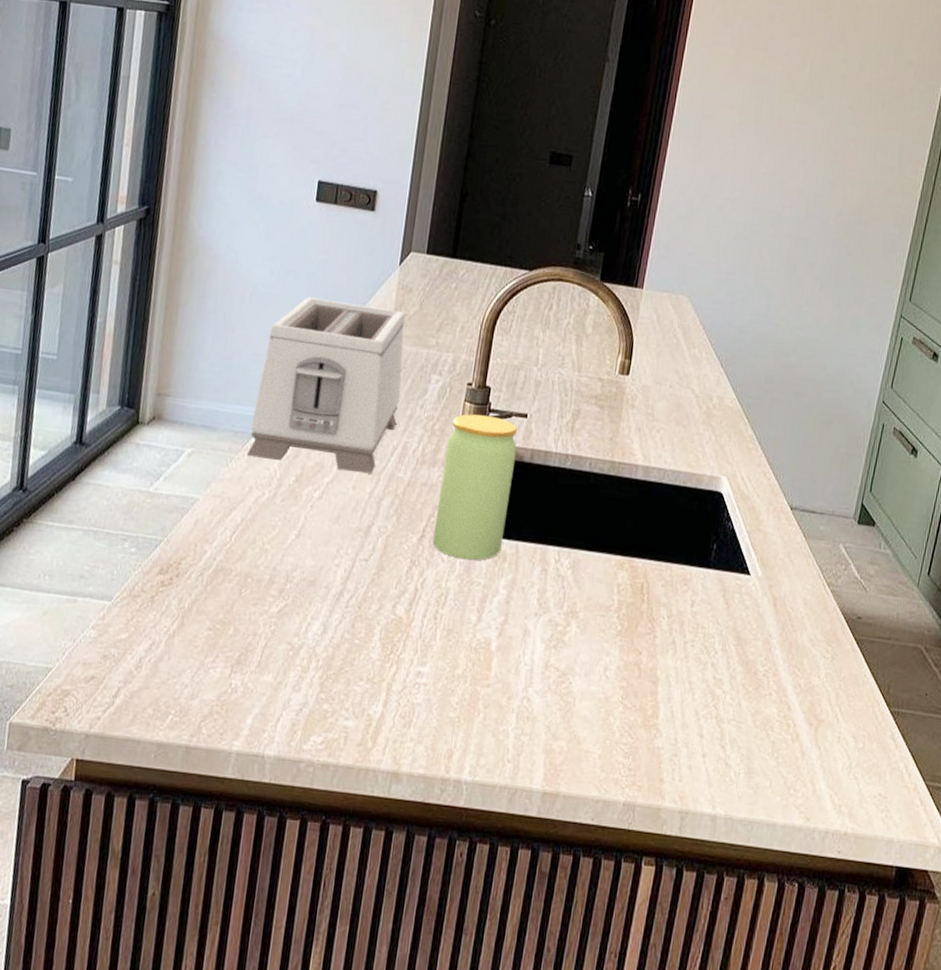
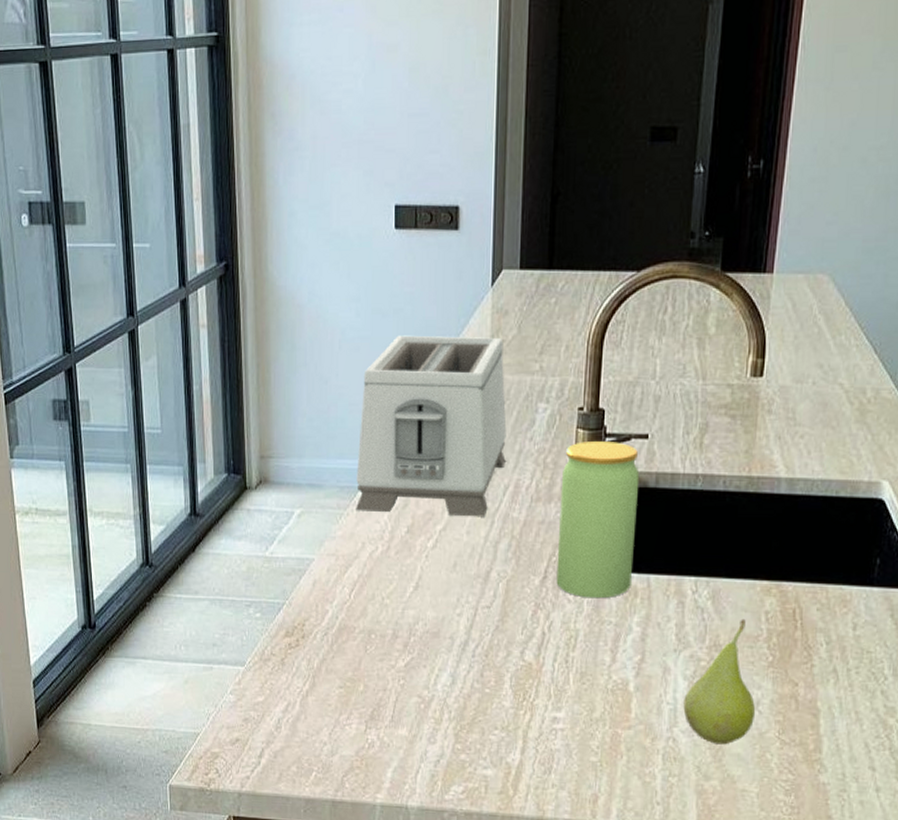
fruit: none [539,589,603,707] -> present [683,618,755,745]

